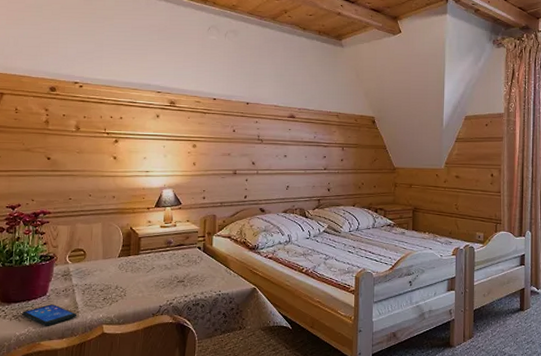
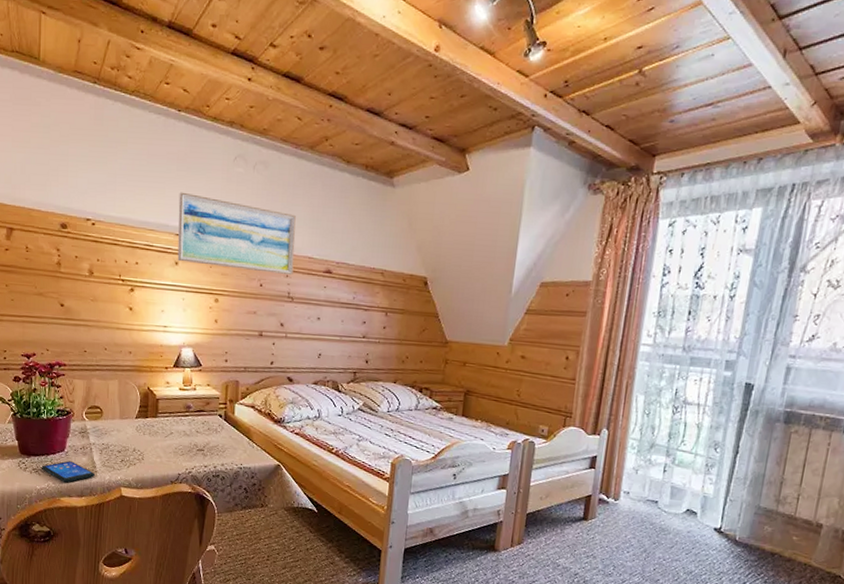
wall art: none [158,57,263,121] -> present [177,192,296,275]

